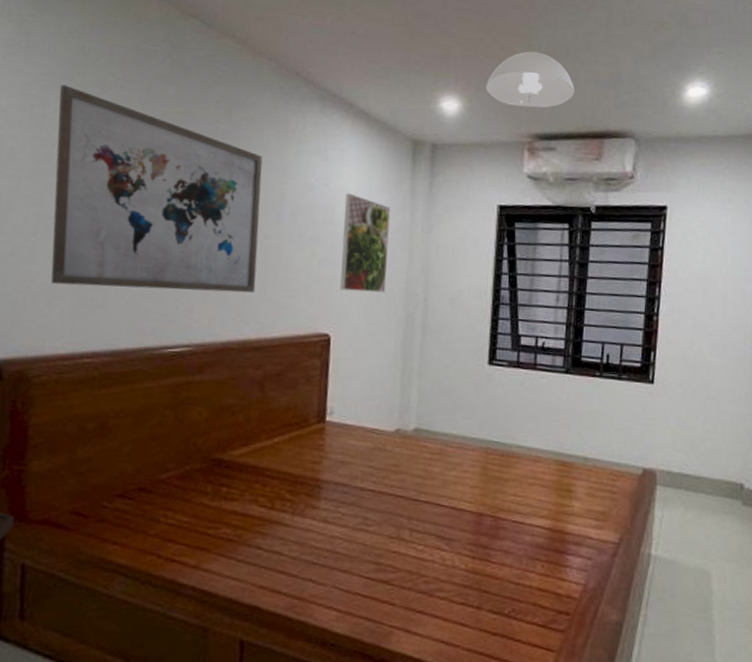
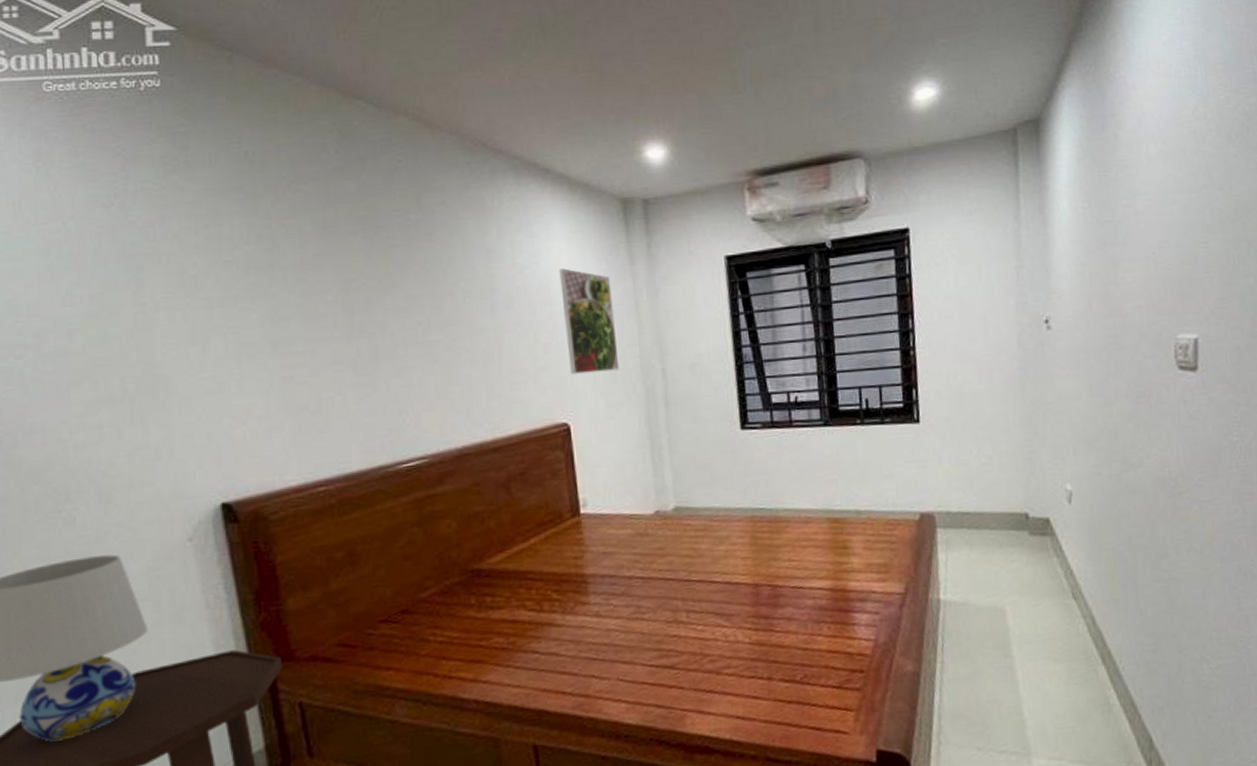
wall art: present [50,84,263,293] -> none [230,197,482,414]
ceiling light: present [486,51,575,108] -> none [691,76,791,143]

